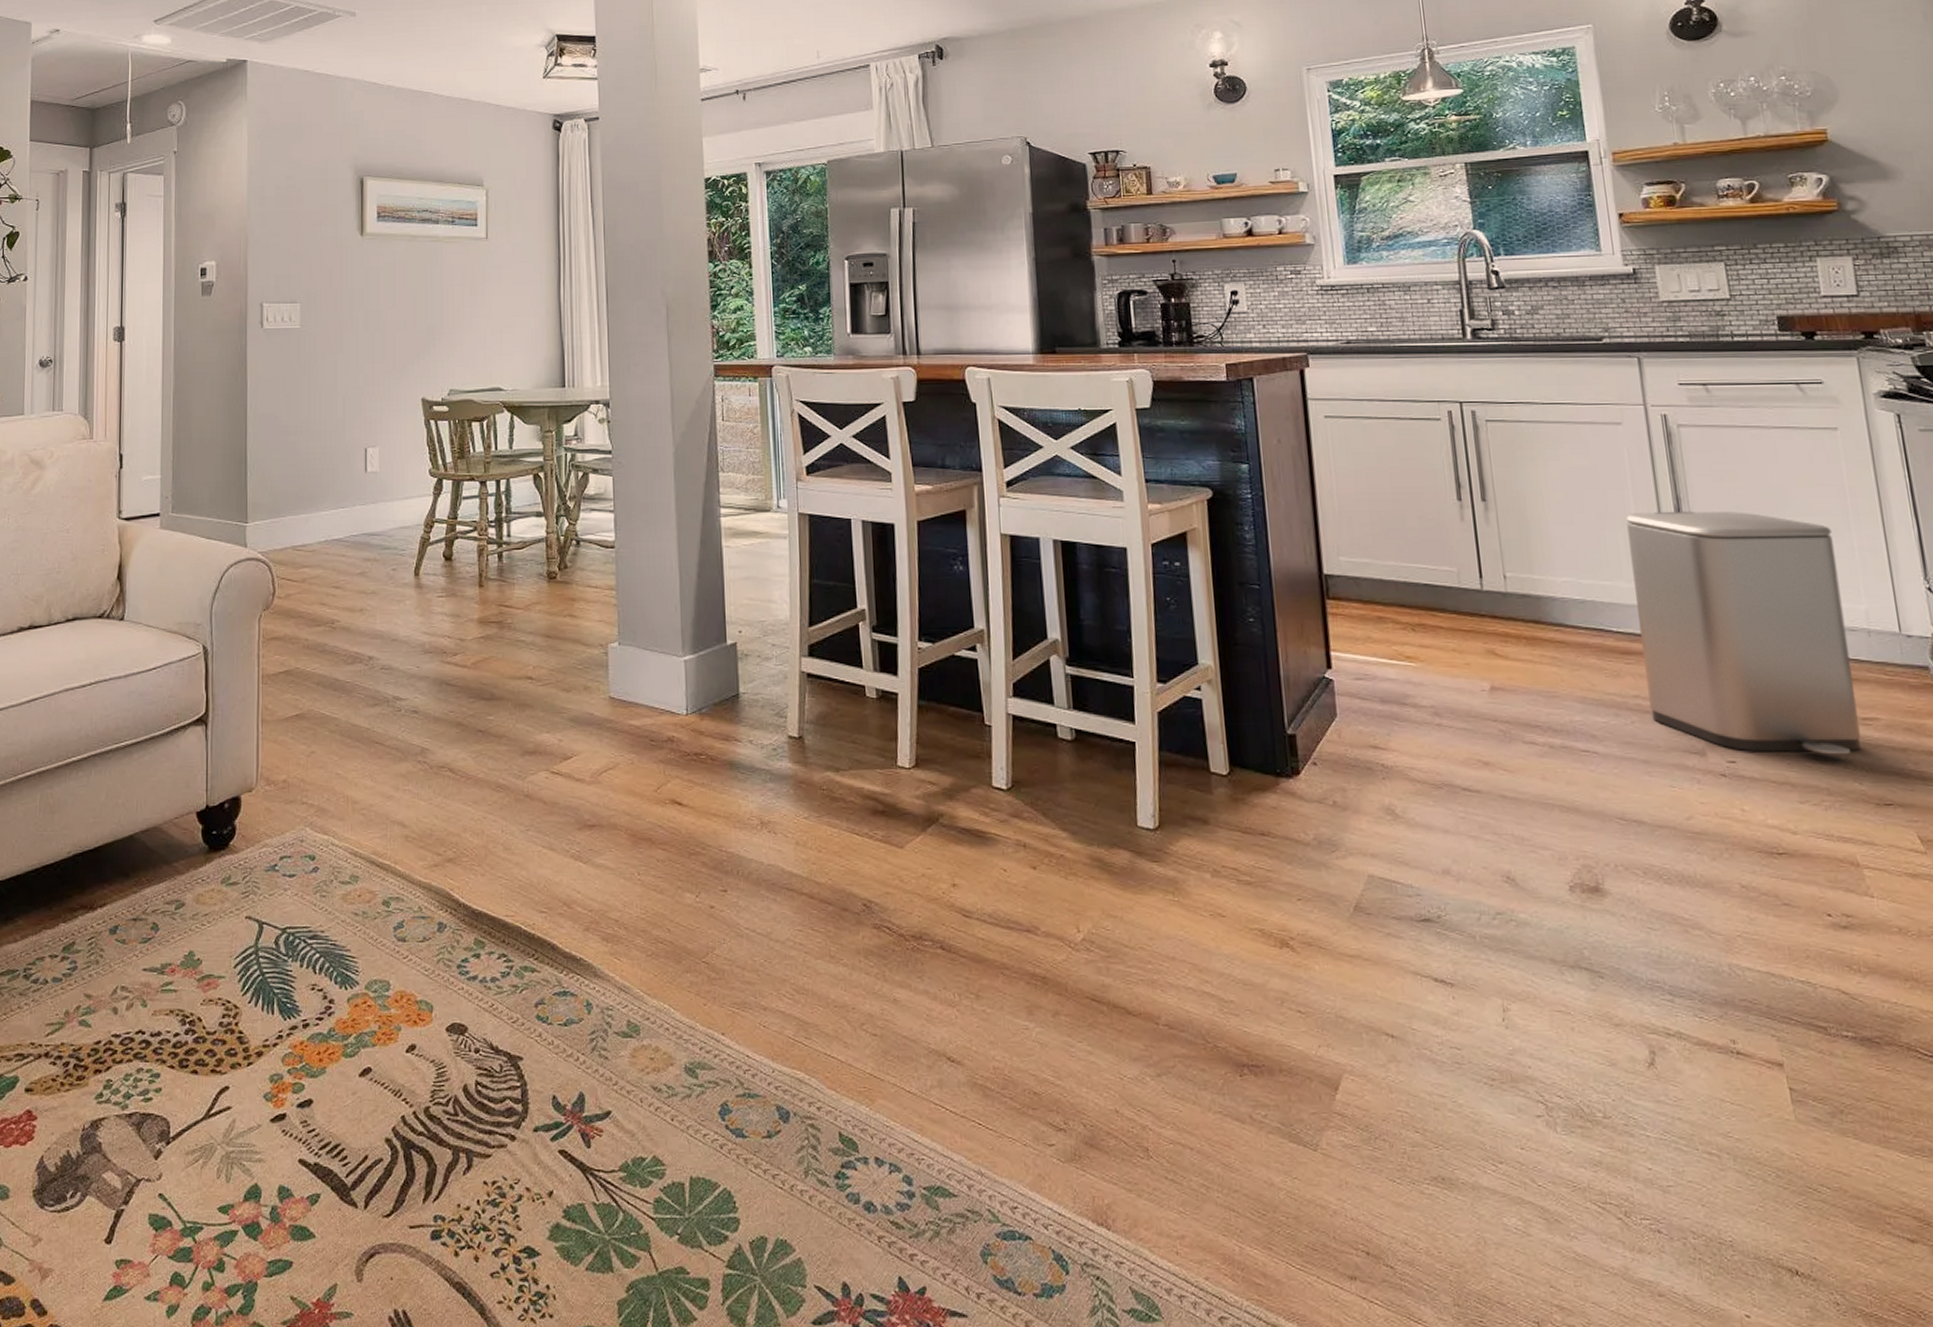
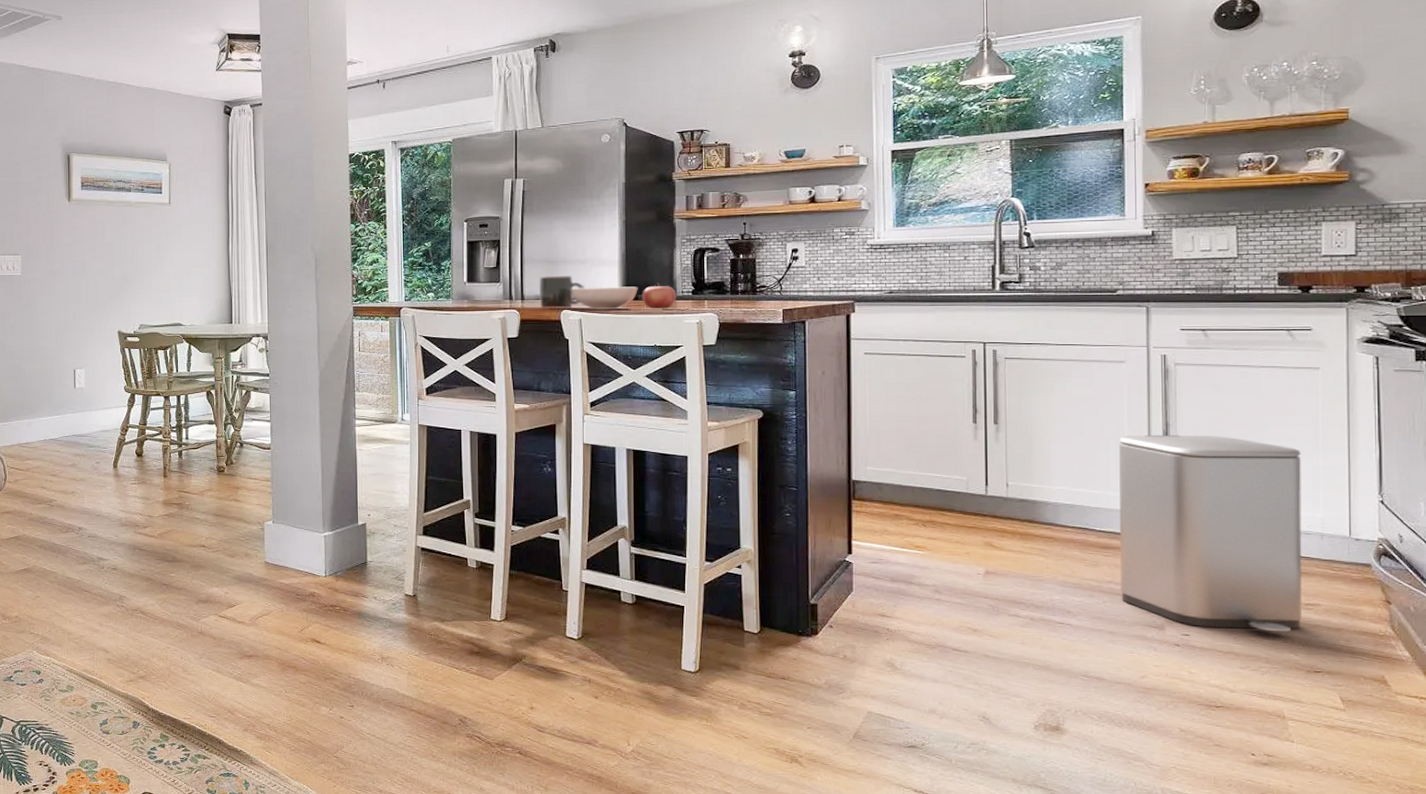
mug: none [936,324,992,366] -> present [538,275,584,309]
bowl: none [975,337,1055,366] -> present [570,286,638,310]
fruit: none [1060,333,1101,365] -> present [642,283,677,309]

